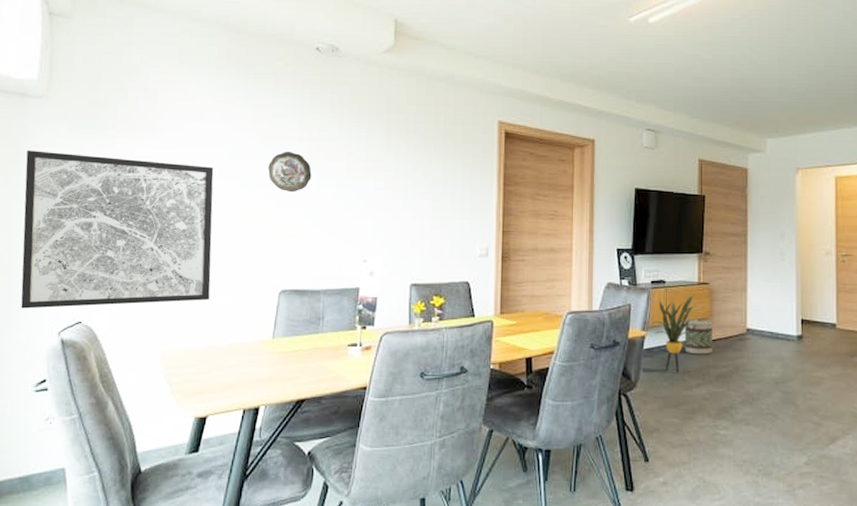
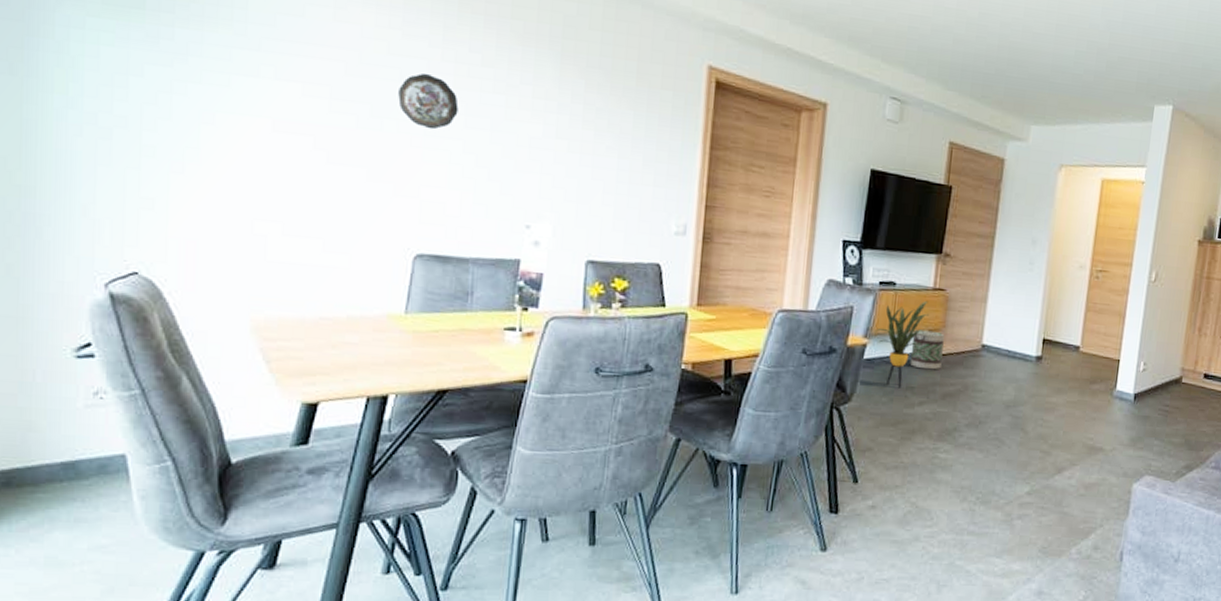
wall art: present [21,151,214,309] -> none [39,30,321,259]

